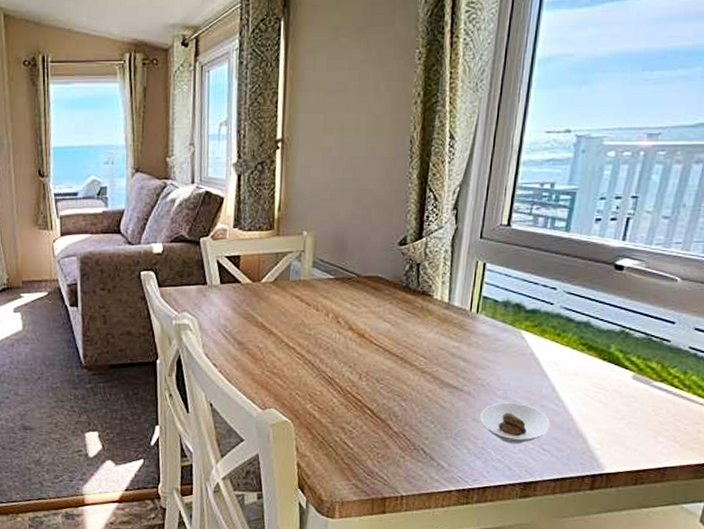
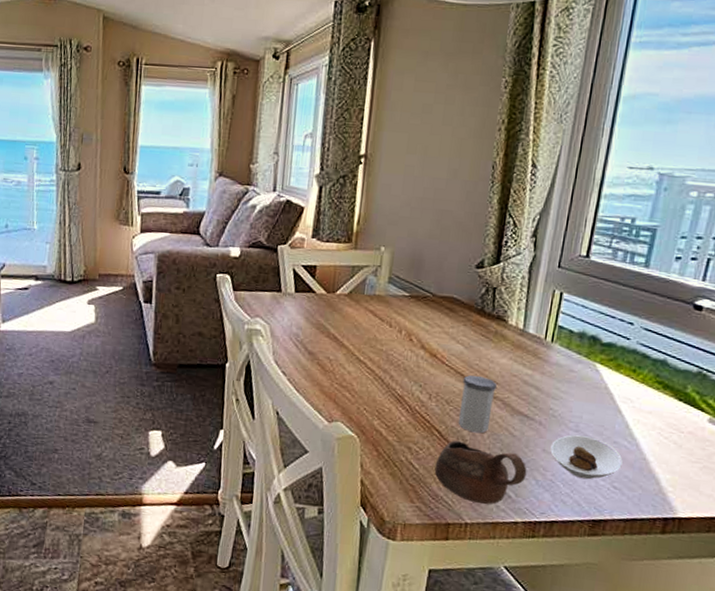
cup: none [368,417,459,477] -> present [434,440,527,505]
salt shaker: none [389,352,426,408] -> present [458,375,498,434]

